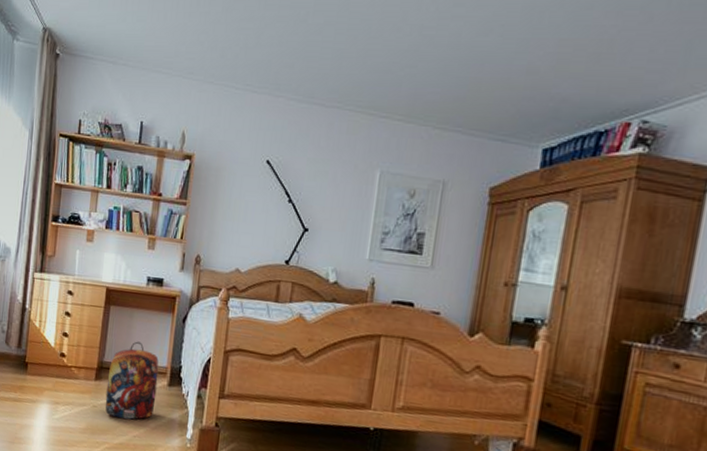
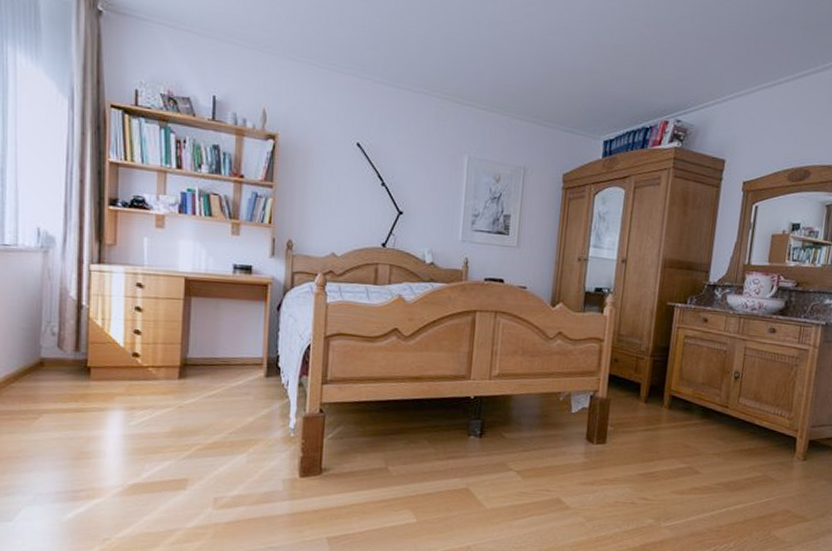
backpack: present [105,341,159,420] -> none [193,333,254,417]

